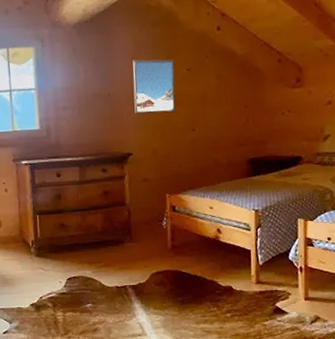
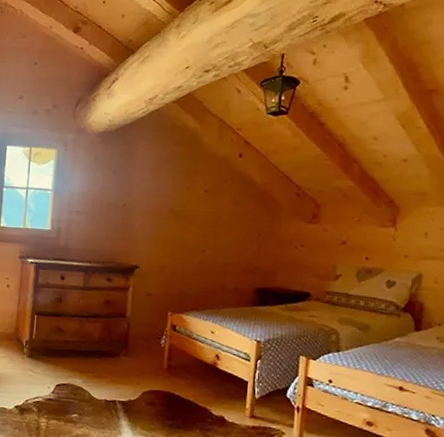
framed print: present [133,59,176,114] -> none [147,174,193,231]

